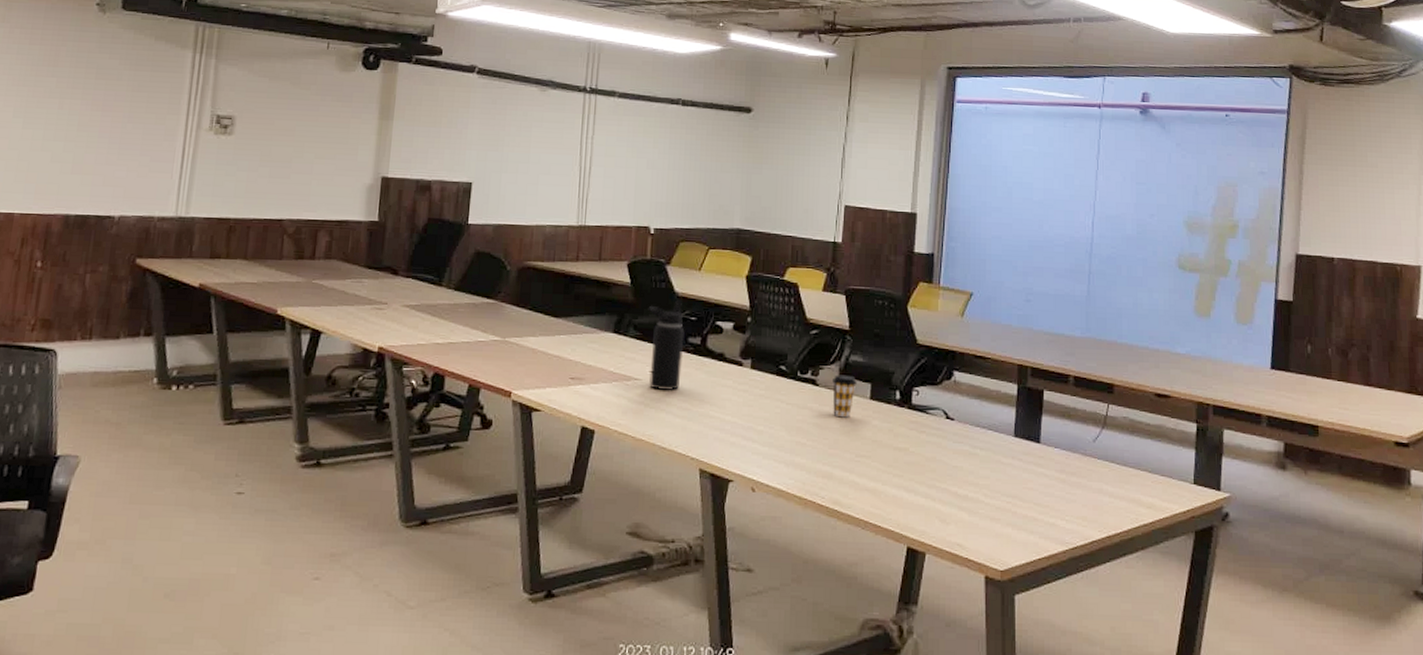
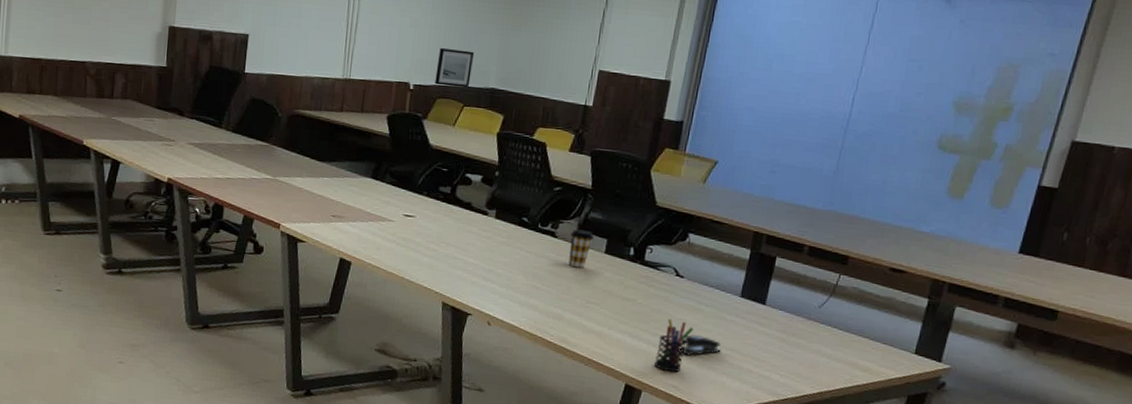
water bottle: present [648,298,685,391] -> none [401,150,437,233]
wall art: none [676,188,717,229] -> present [434,47,475,88]
pen holder: none [934,467,971,528] -> present [653,318,694,372]
stapler: none [959,483,1002,507] -> present [679,334,721,356]

